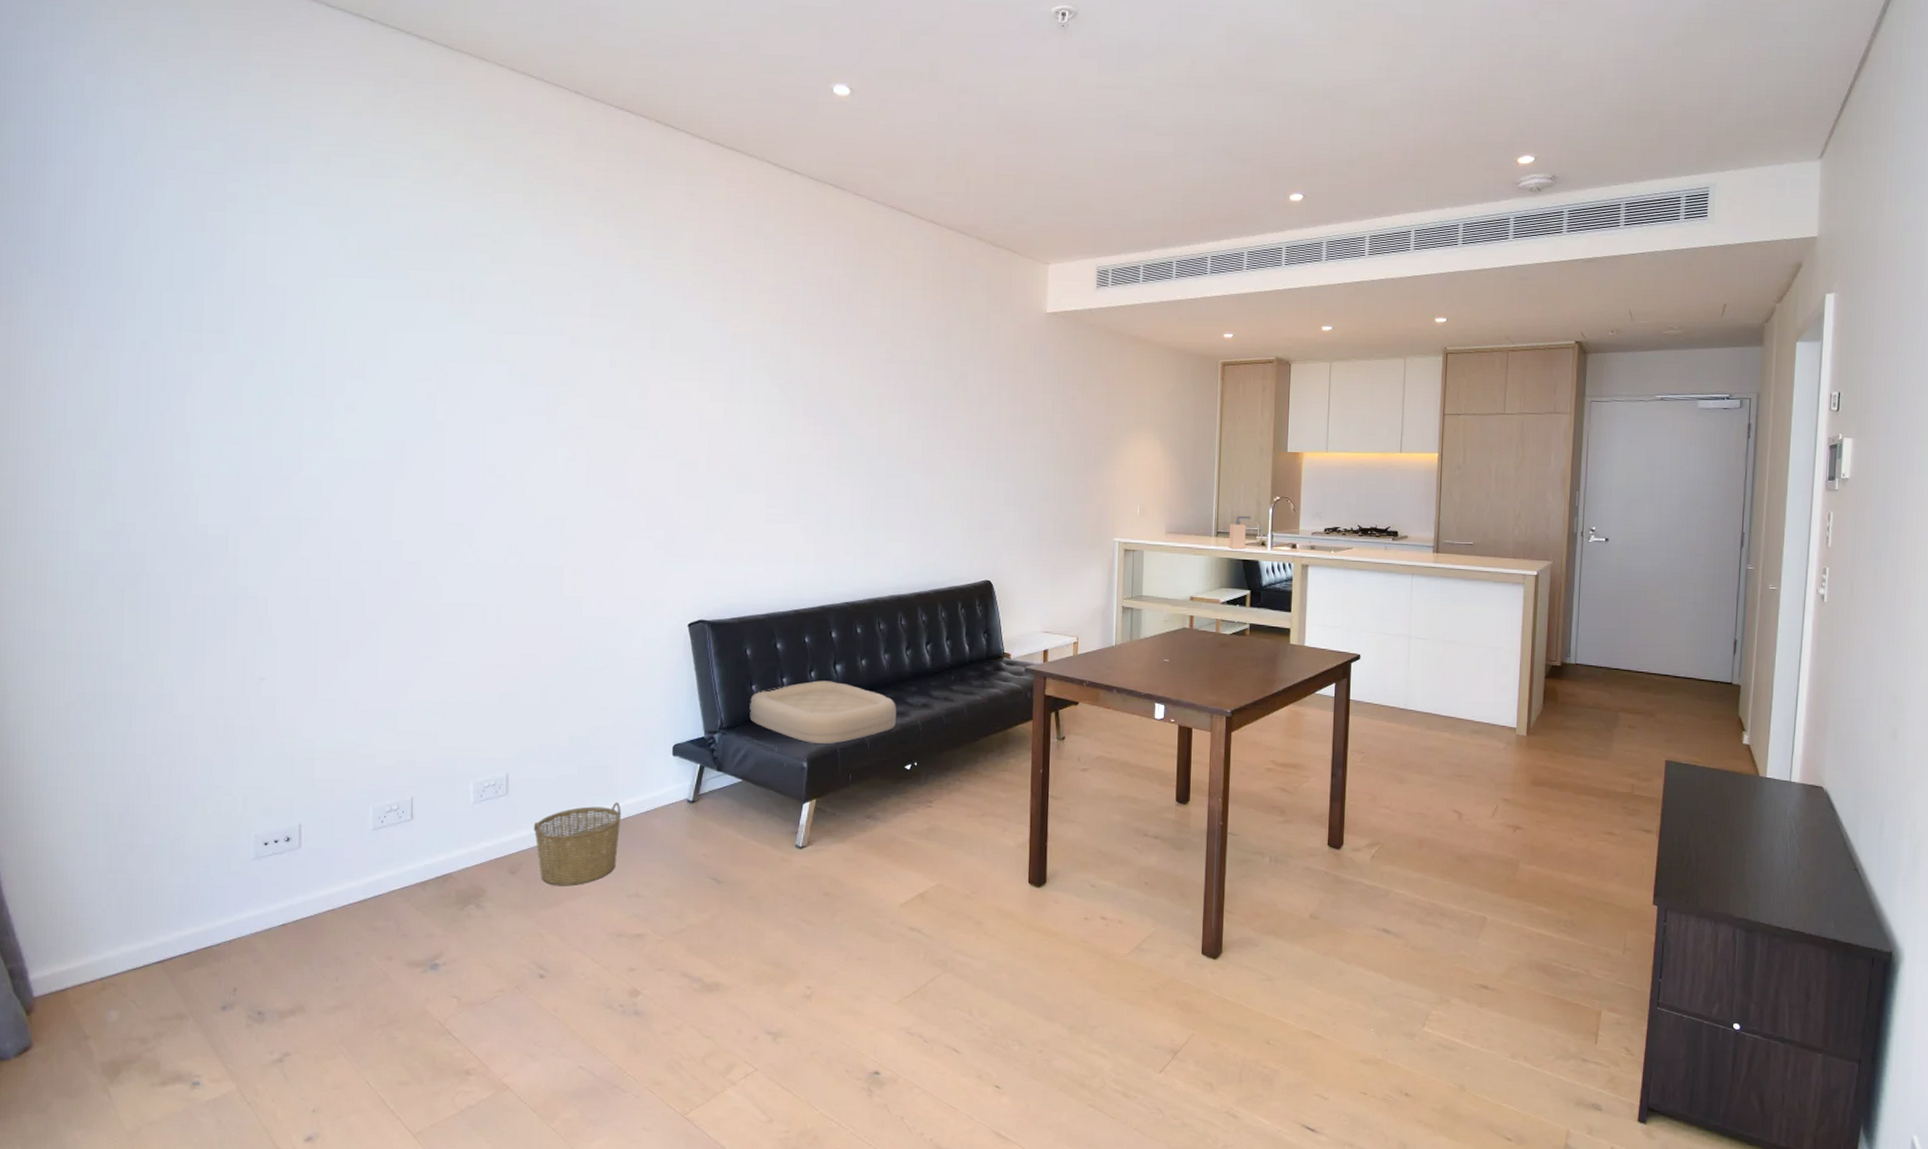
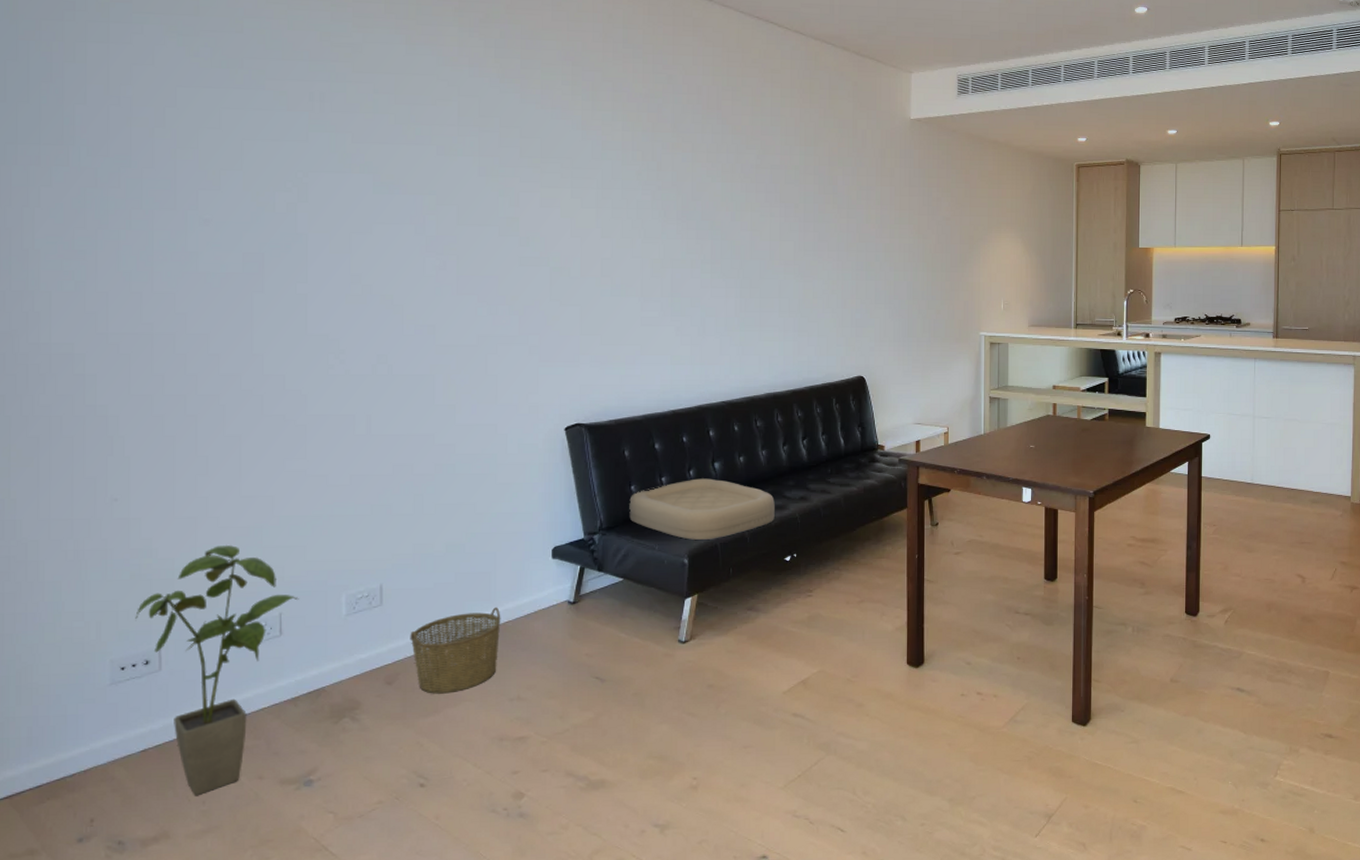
house plant: none [278,727,430,973] -> present [135,544,299,796]
soap dispenser: present [1228,515,1251,550] -> none [1087,308,1107,340]

